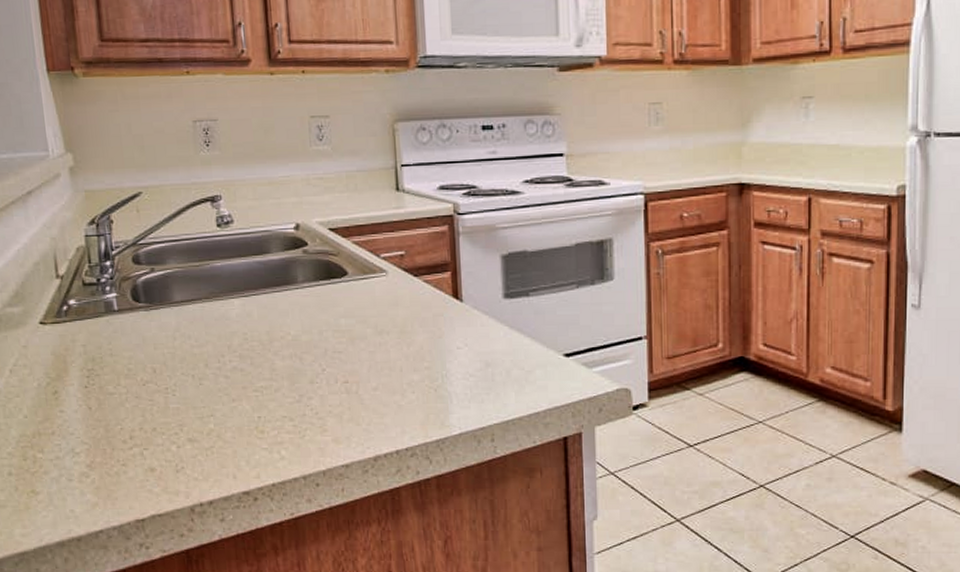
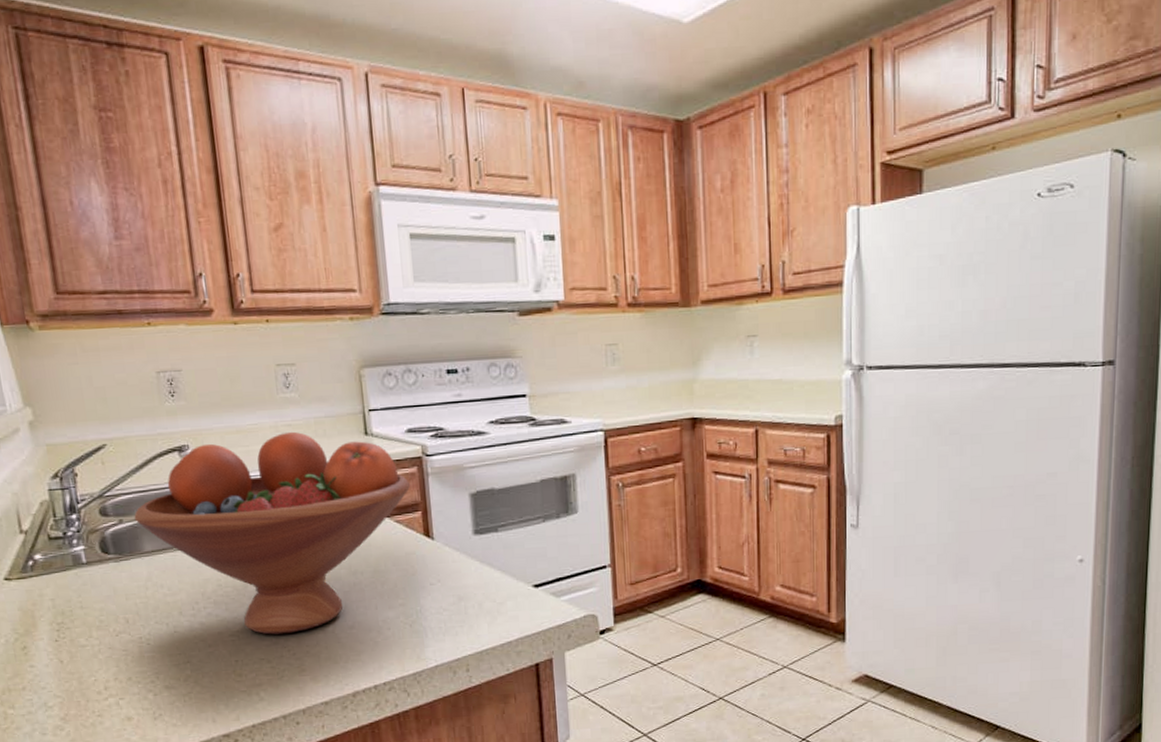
fruit bowl: none [165,185,440,392] -> present [134,431,410,635]

